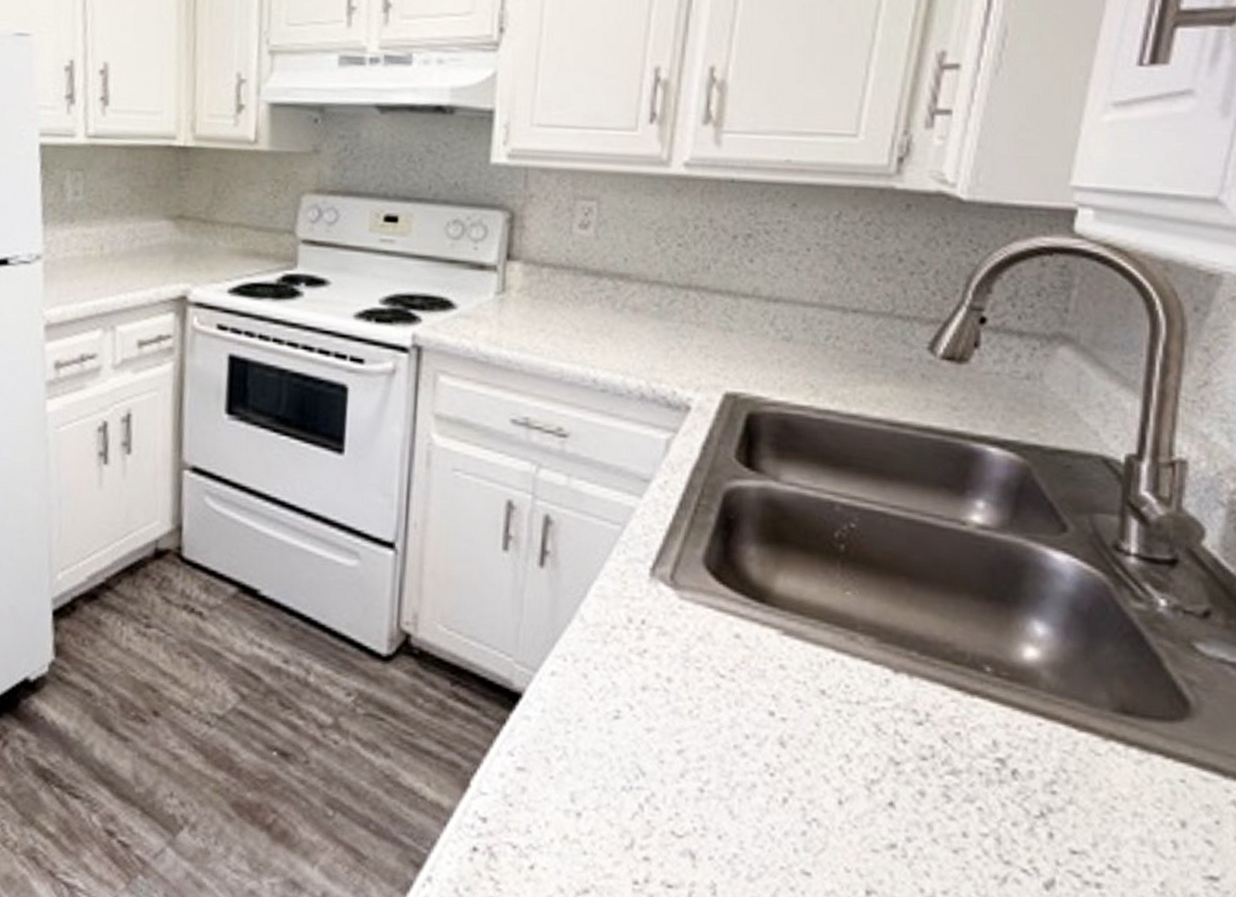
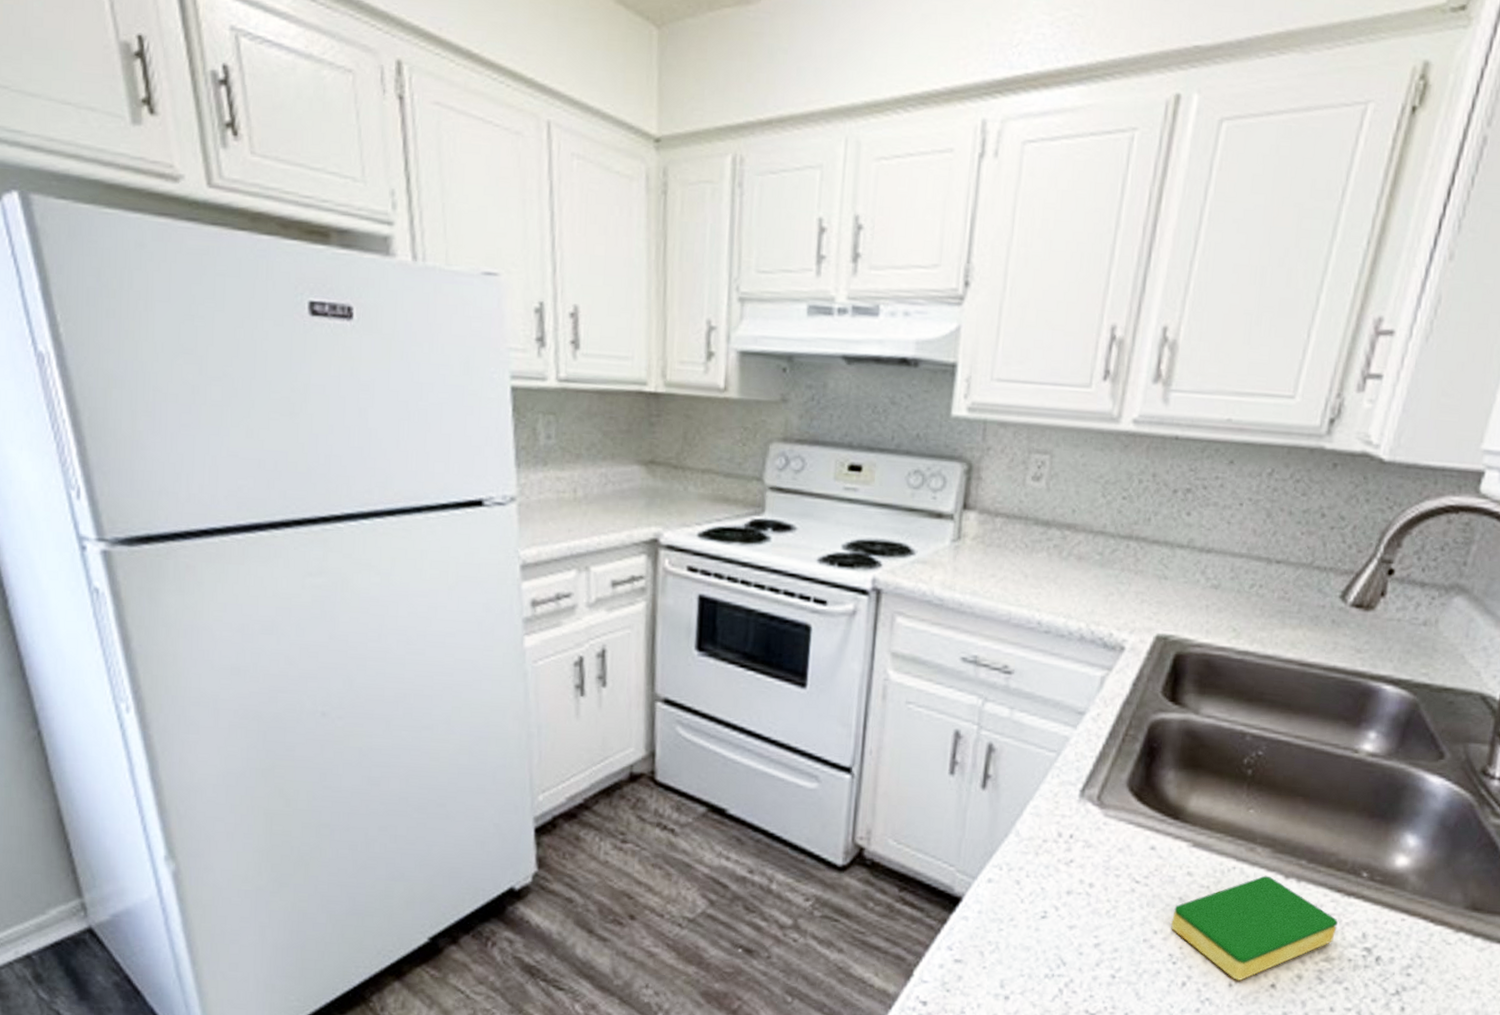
dish sponge: none [764,669,962,797] -> present [1170,875,1338,981]

